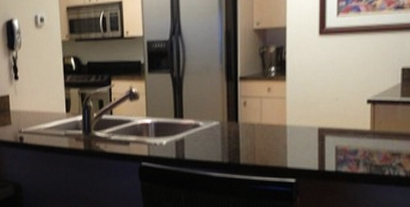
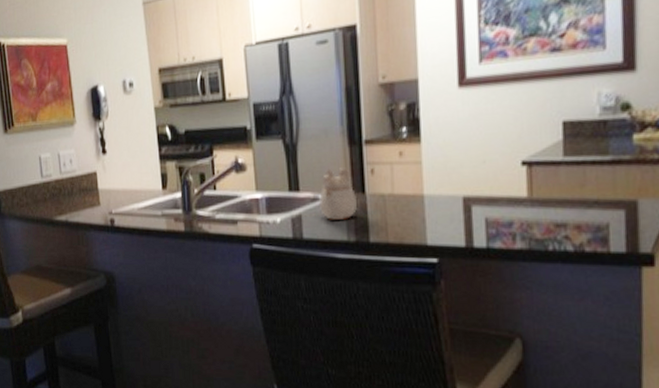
teapot: none [198,100,230,144] -> present [318,167,357,220]

